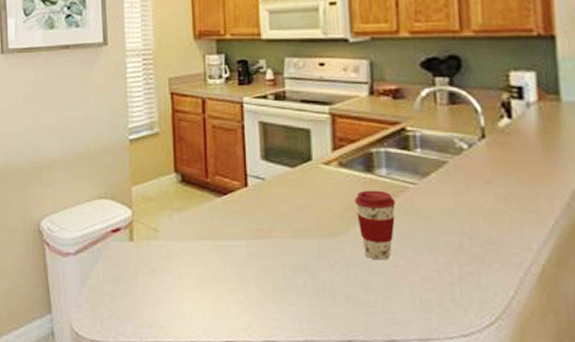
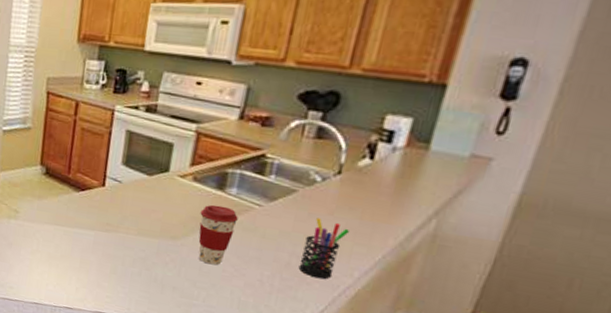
pen holder: none [471,189,514,259] -> present [298,218,350,280]

